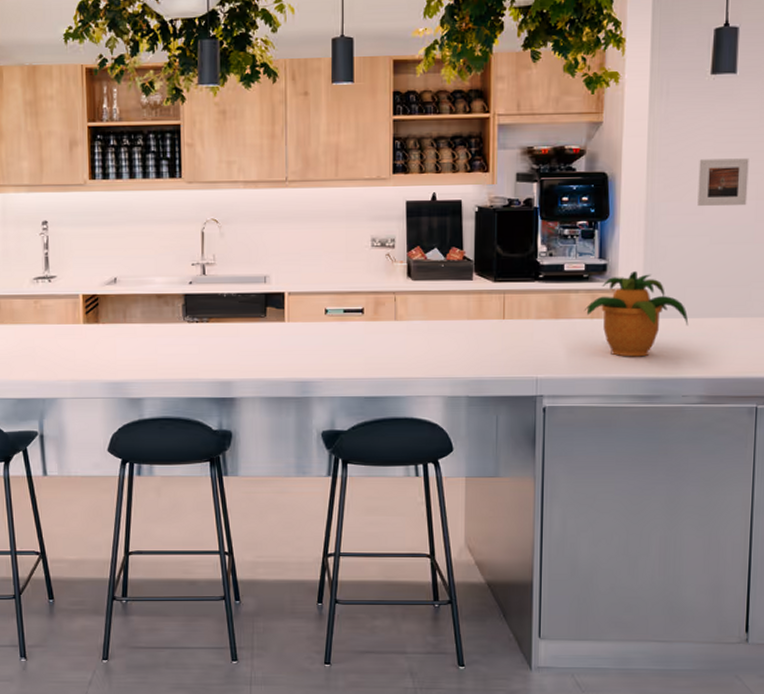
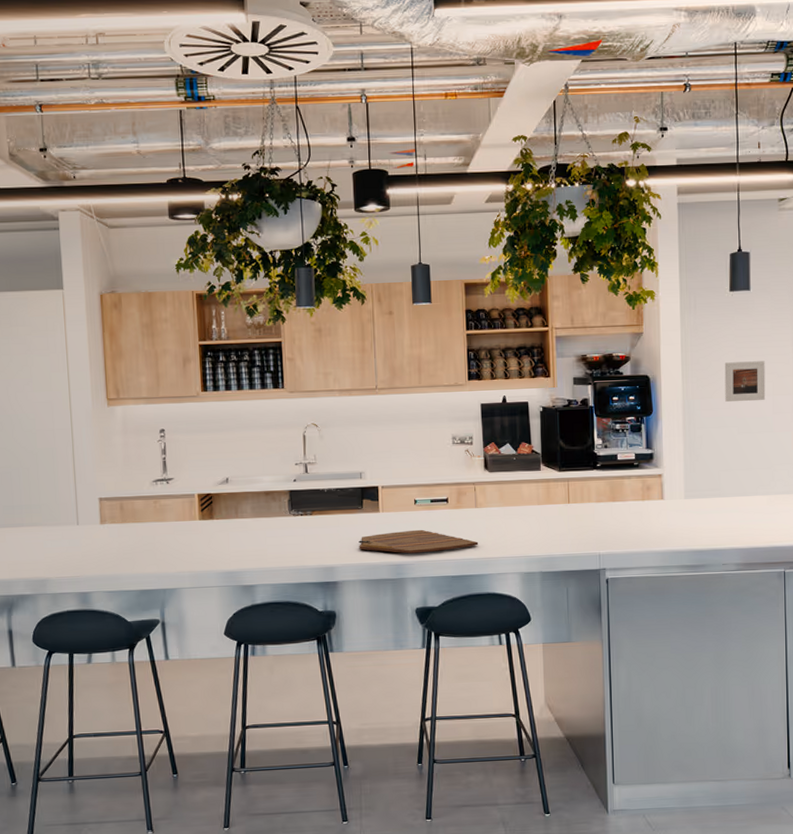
cutting board: none [260,343,397,370] -> present [359,529,479,554]
potted plant: present [585,271,689,357] -> none [637,459,724,533]

